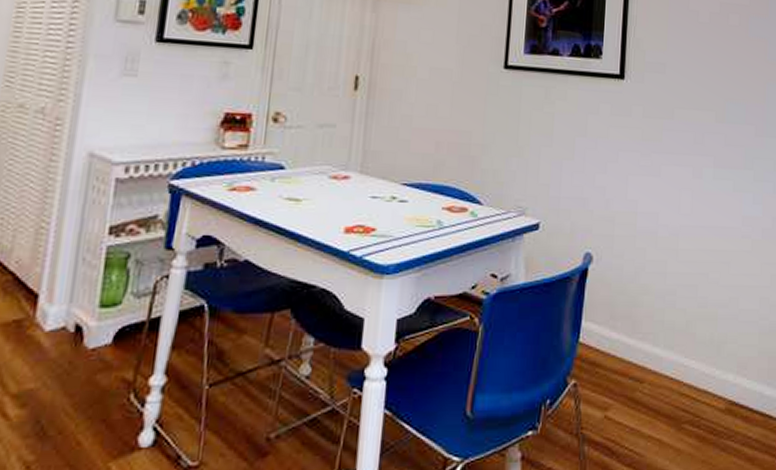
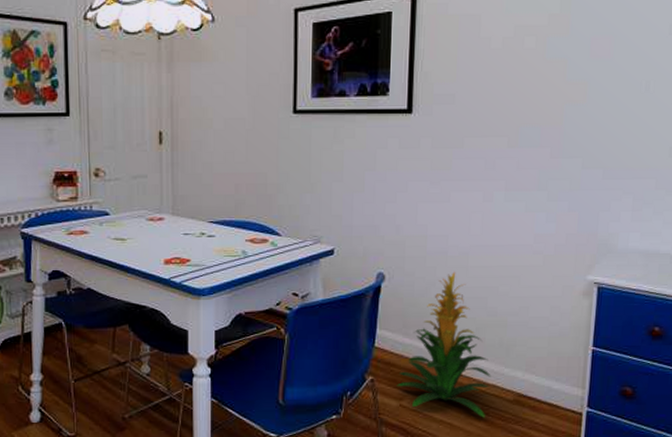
indoor plant: none [601,254,702,432] -> present [396,271,491,418]

